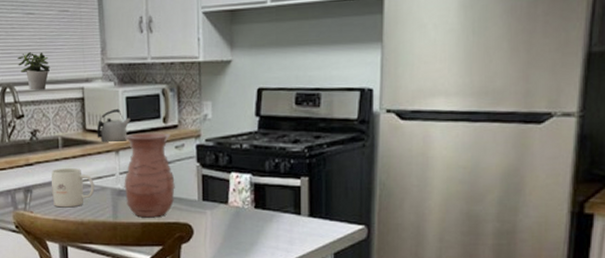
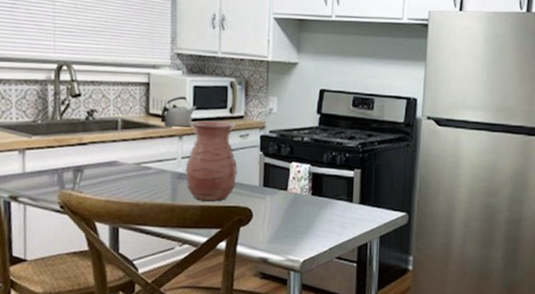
potted plant: present [18,52,51,91] -> none [78,33,116,72]
mug: present [51,167,95,208] -> none [105,149,154,189]

